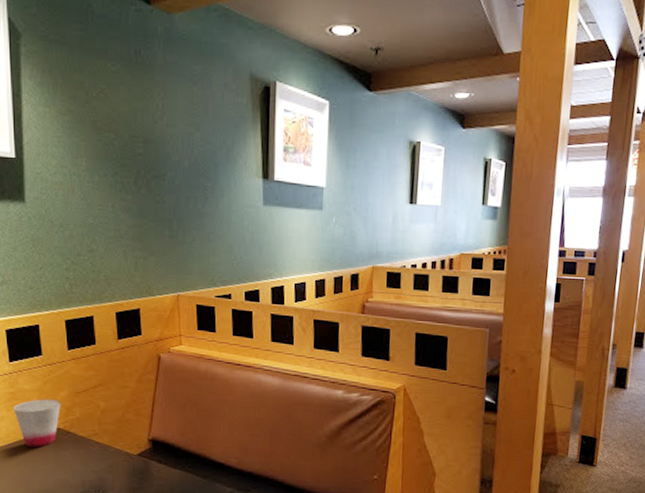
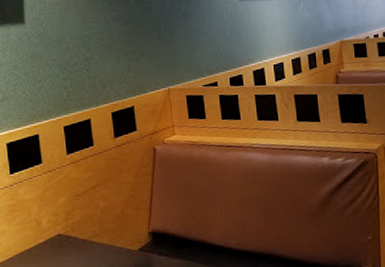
cup: present [13,399,61,447] -> none [14,205,62,258]

